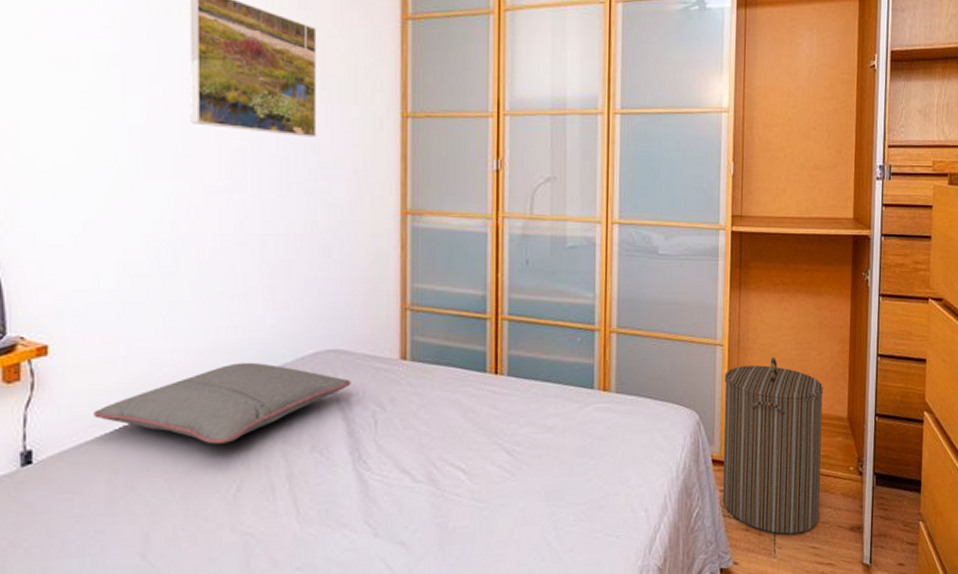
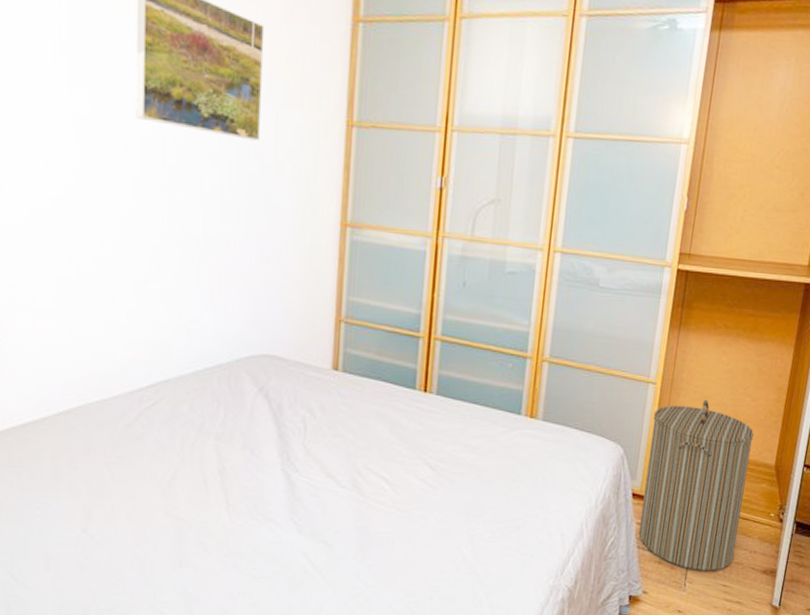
pillow: present [94,362,351,445] -> none [40,359,283,435]

